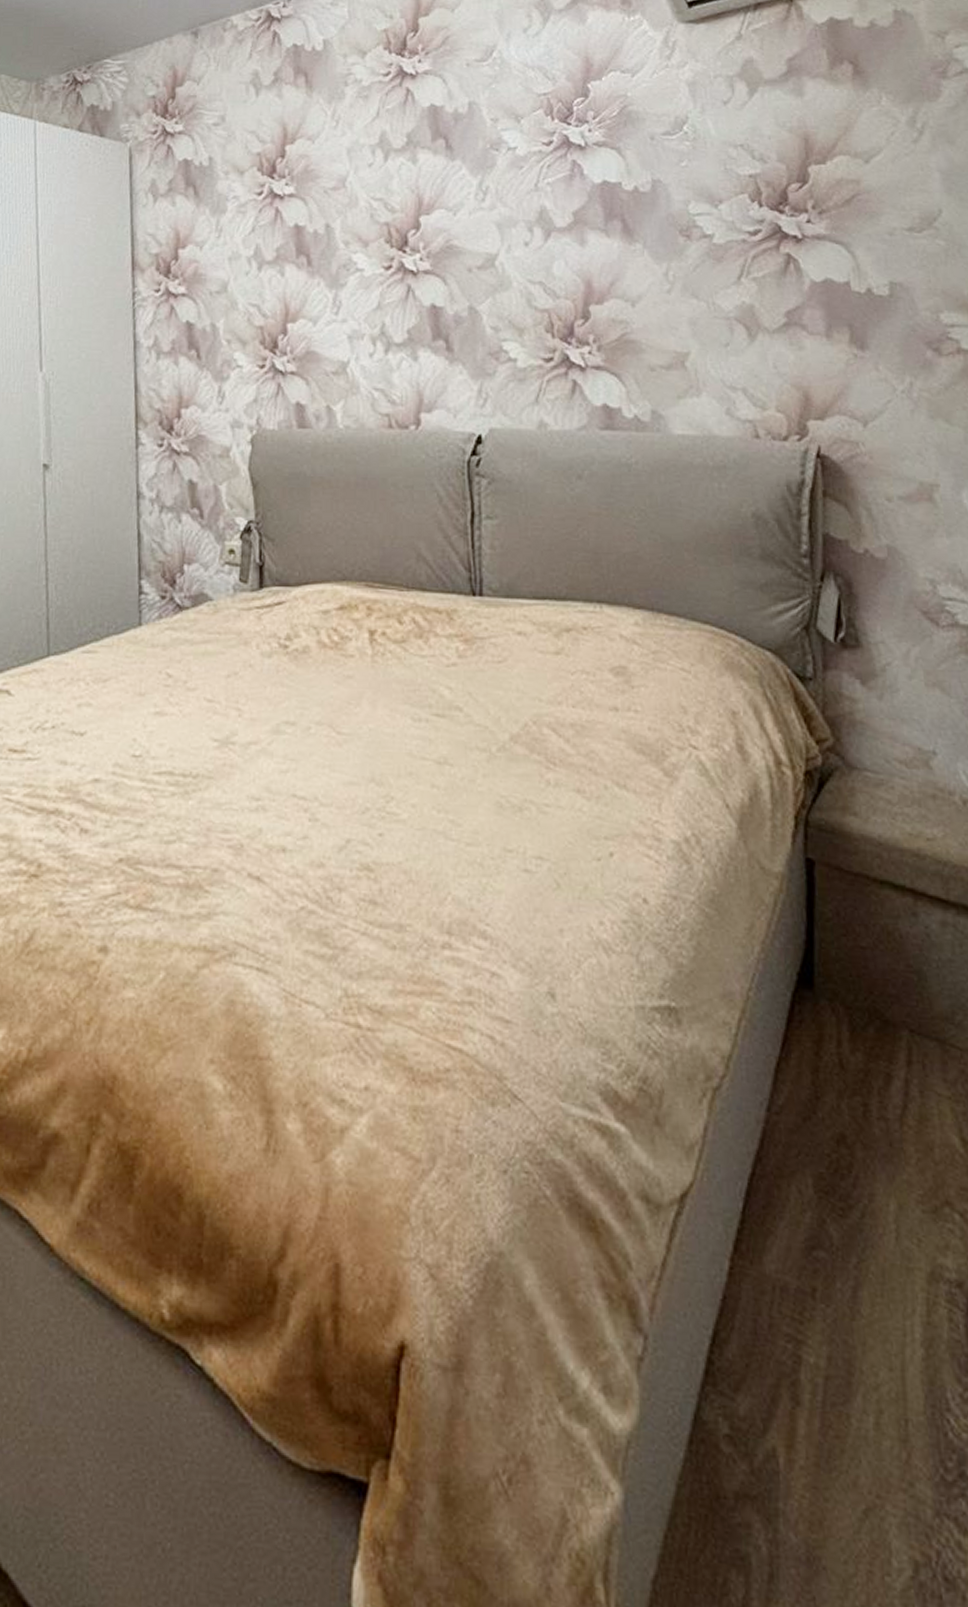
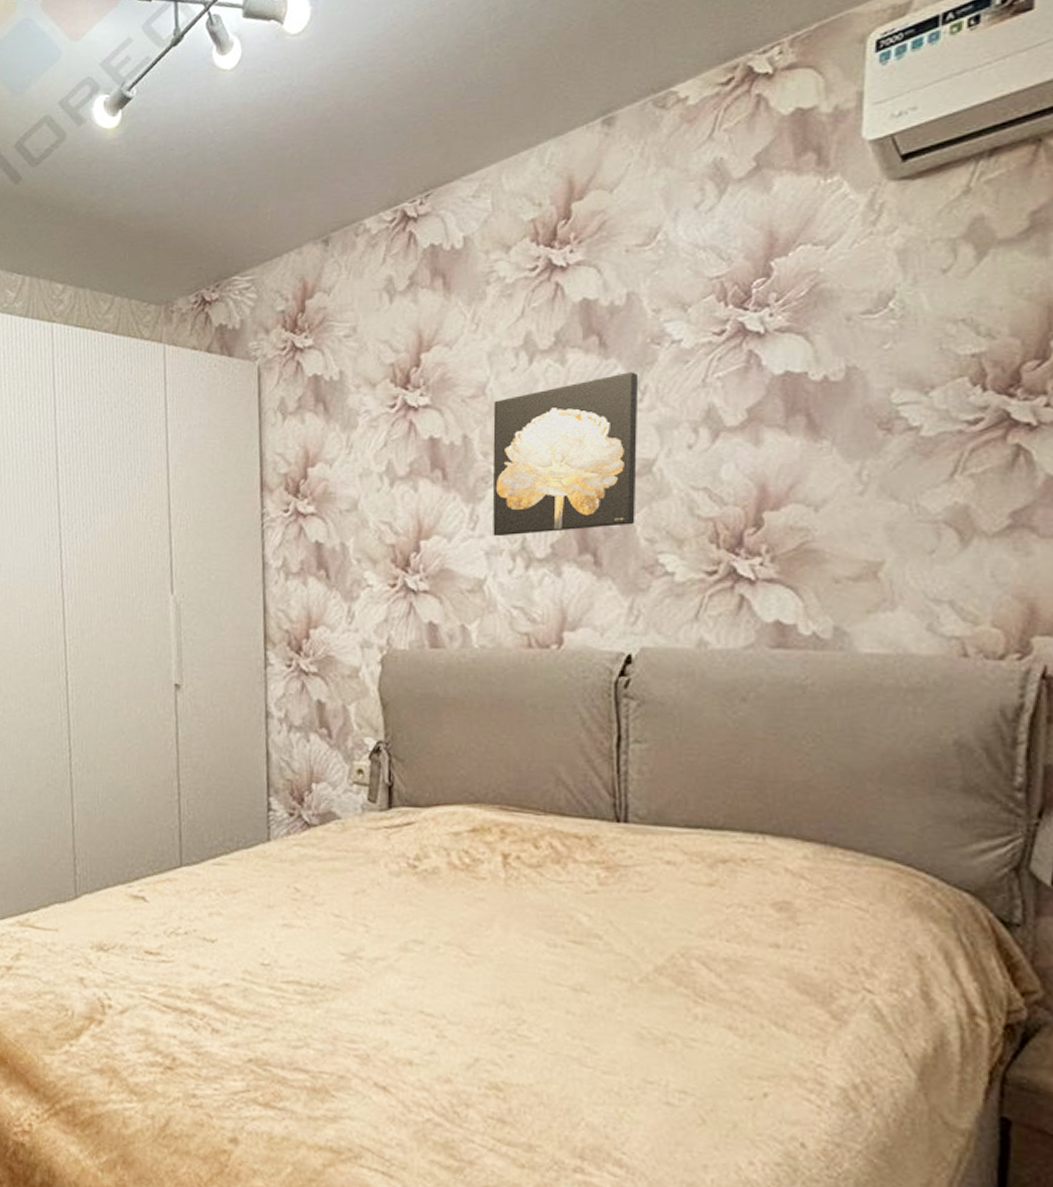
wall art: none [353,174,482,322] -> present [492,372,639,537]

